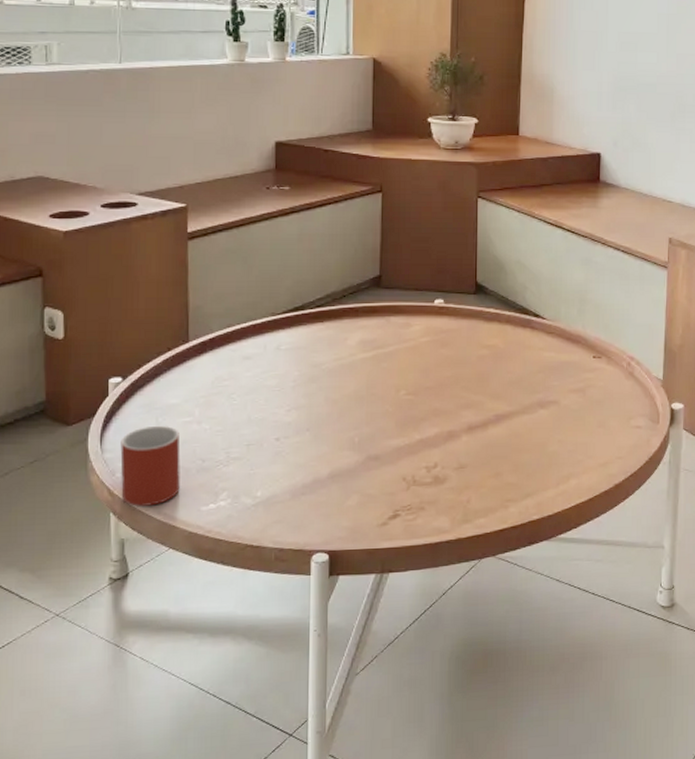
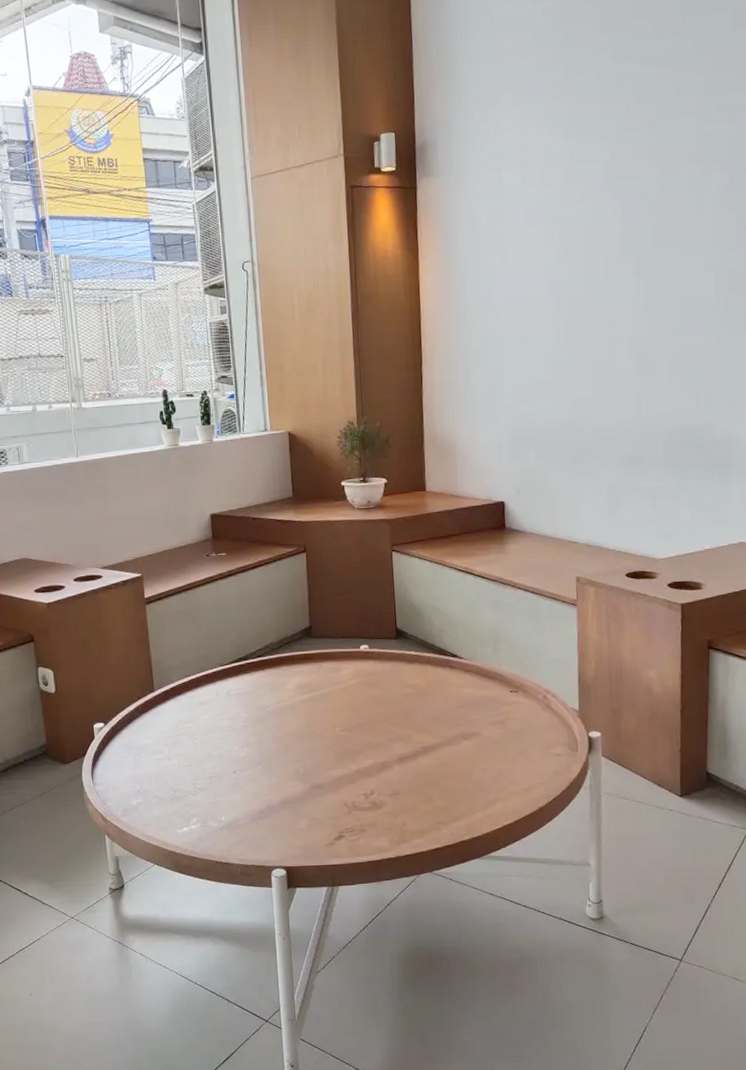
mug: present [120,425,180,507] -> none [107,762,158,830]

